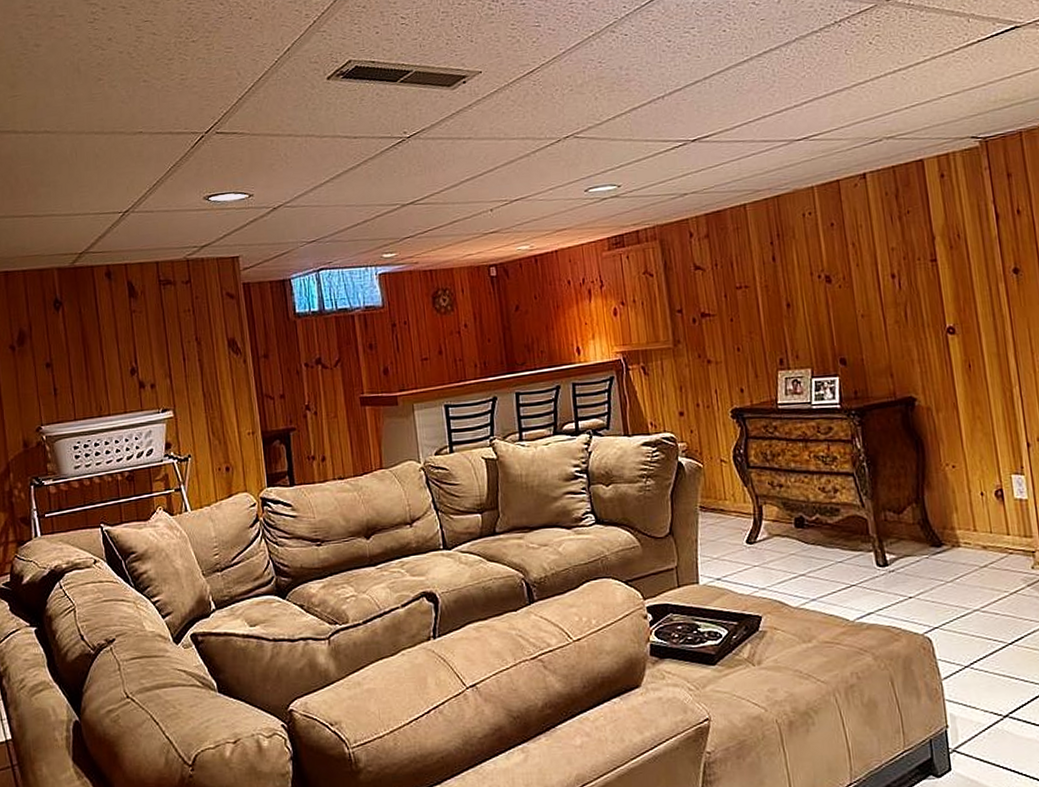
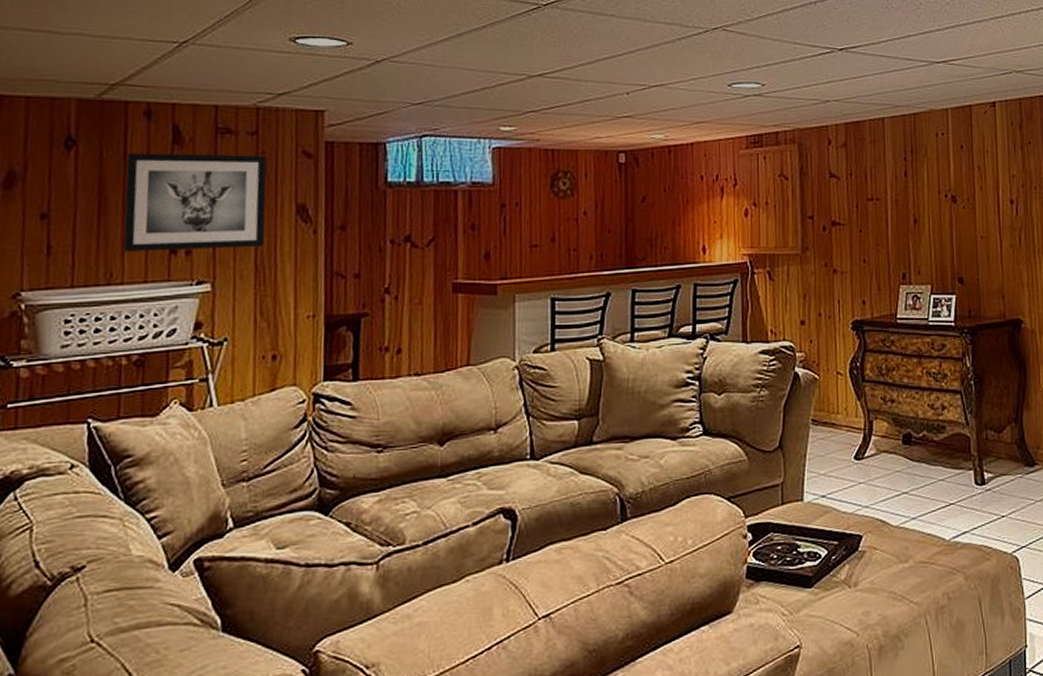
wall art: none [98,300,208,389] -> present [123,153,267,251]

